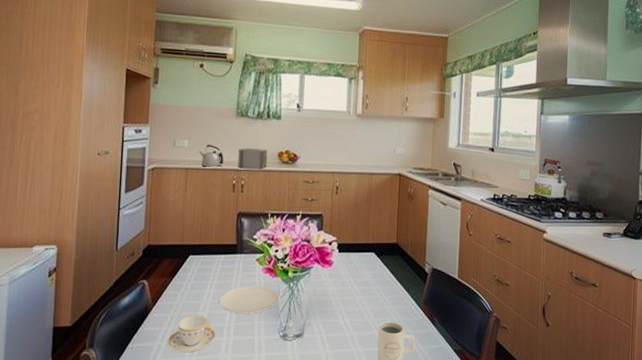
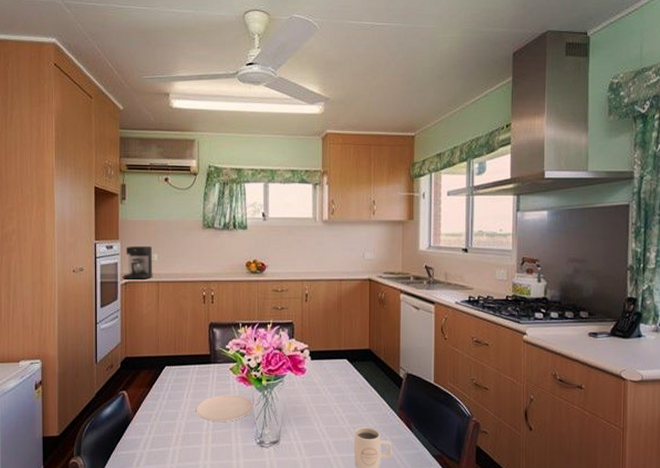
coffee maker: none [151,131,183,167] -> present [124,246,153,281]
teacup: present [167,315,216,353] -> none [149,424,194,460]
kettle: present [199,145,224,167] -> none [168,258,193,280]
toaster: present [238,147,269,170] -> none [207,259,237,280]

